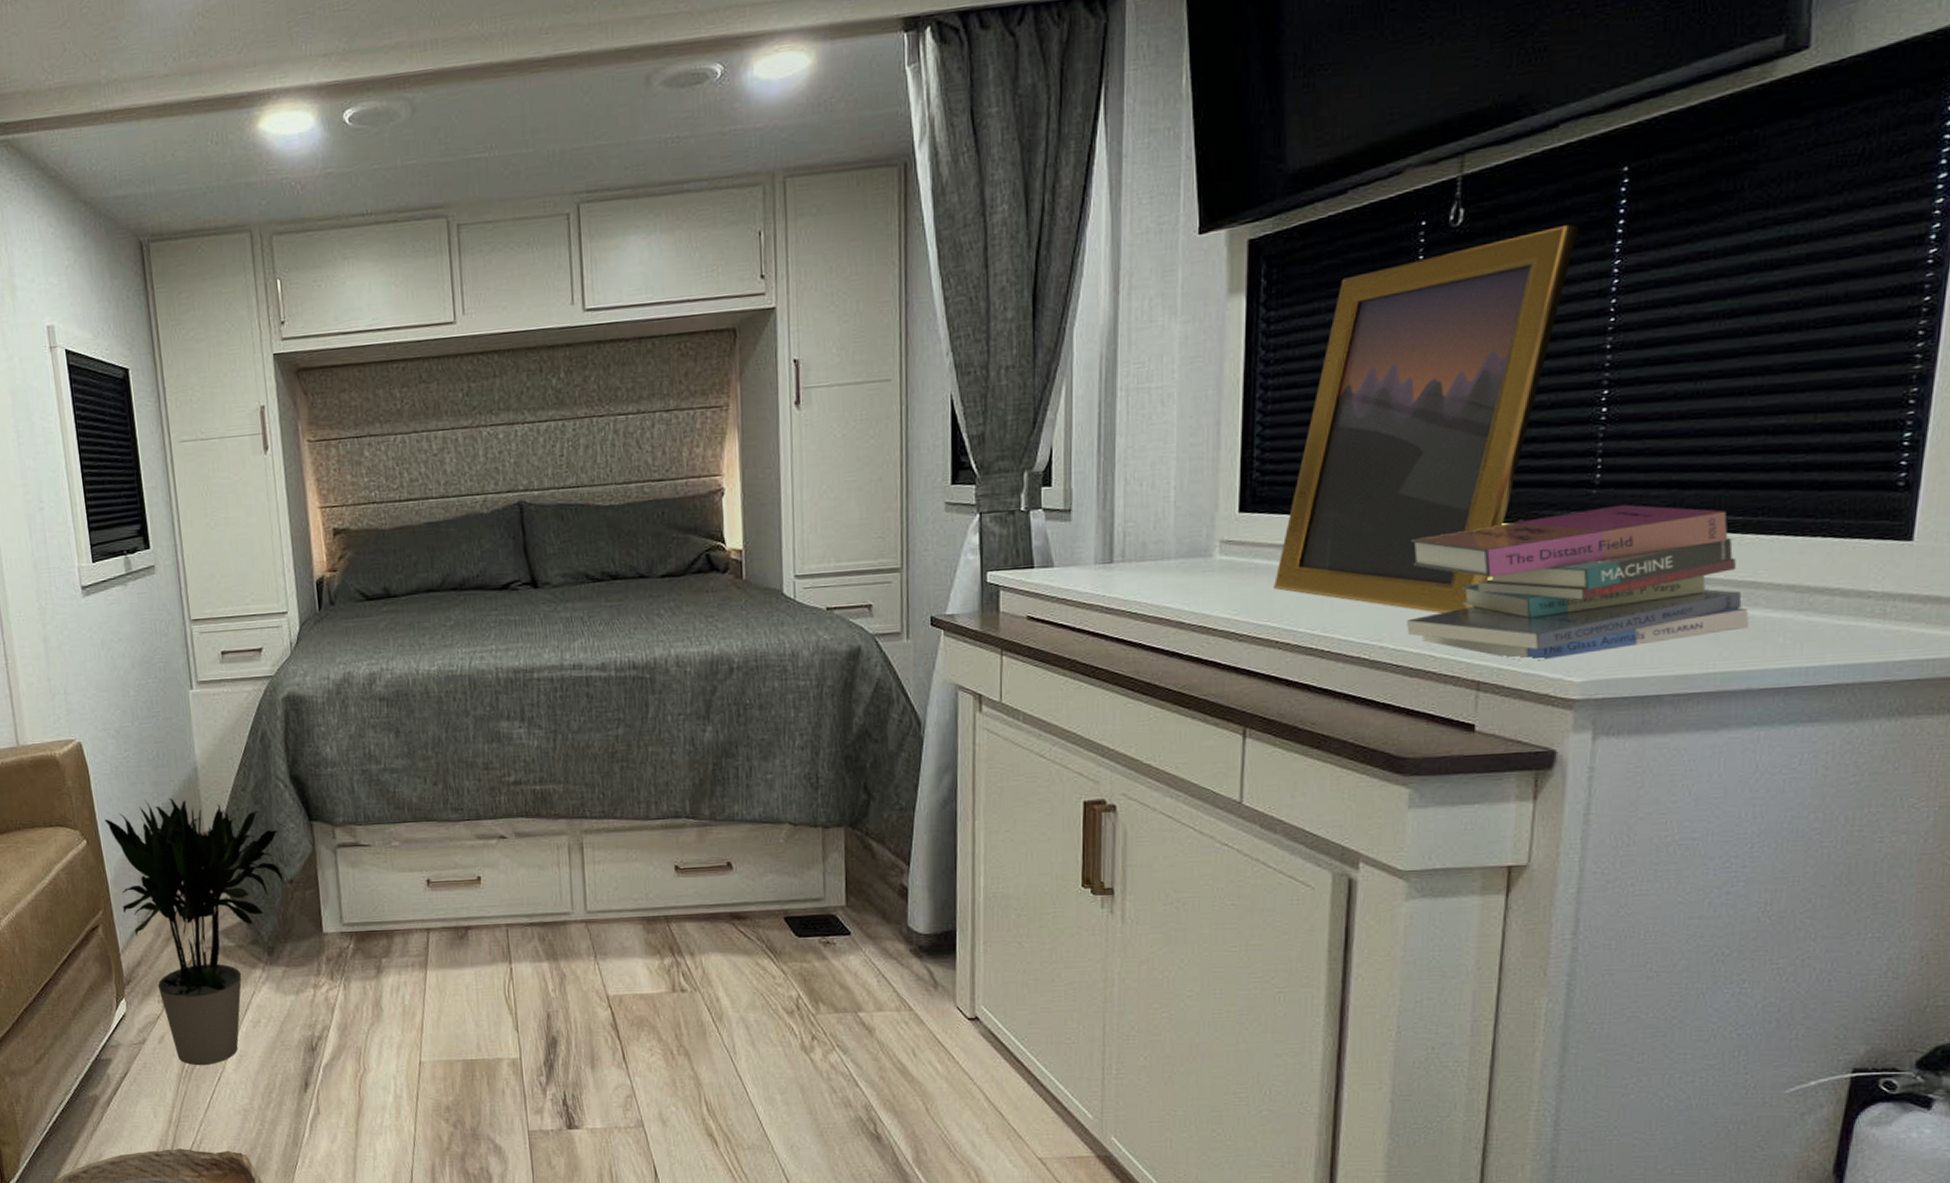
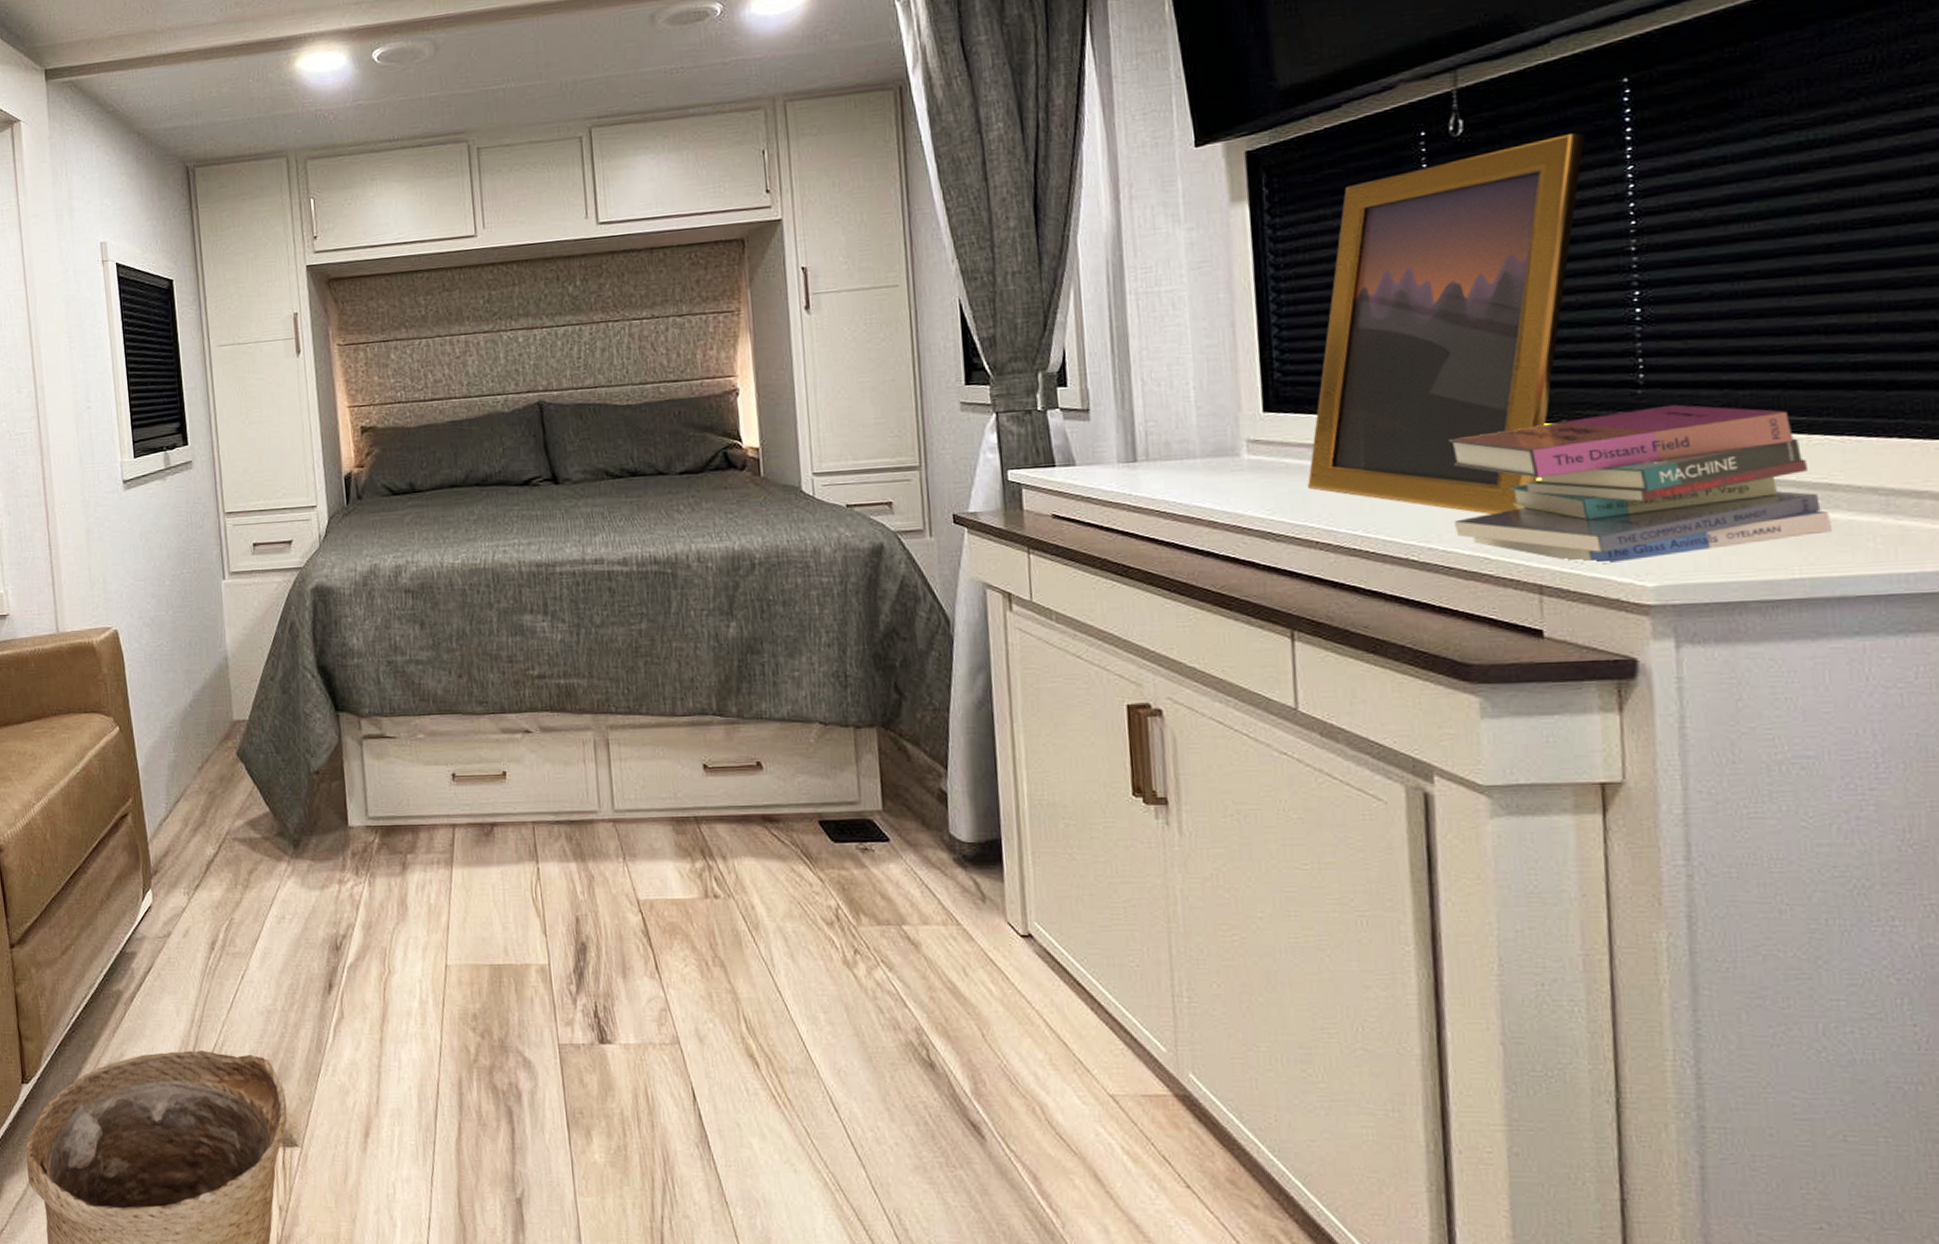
potted plant: present [105,798,283,1065] -> none [137,687,310,961]

